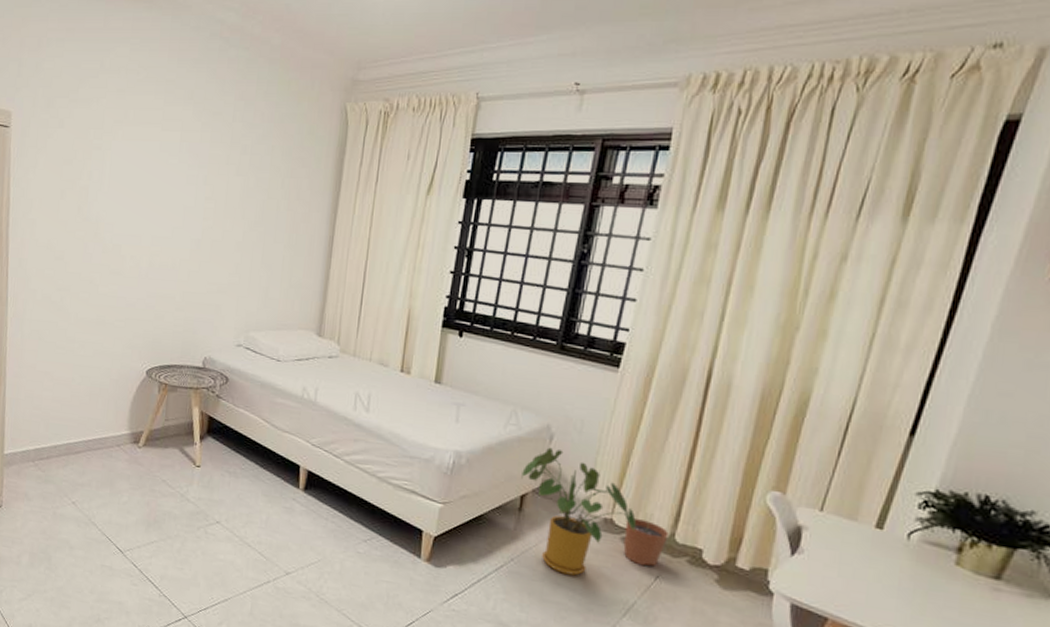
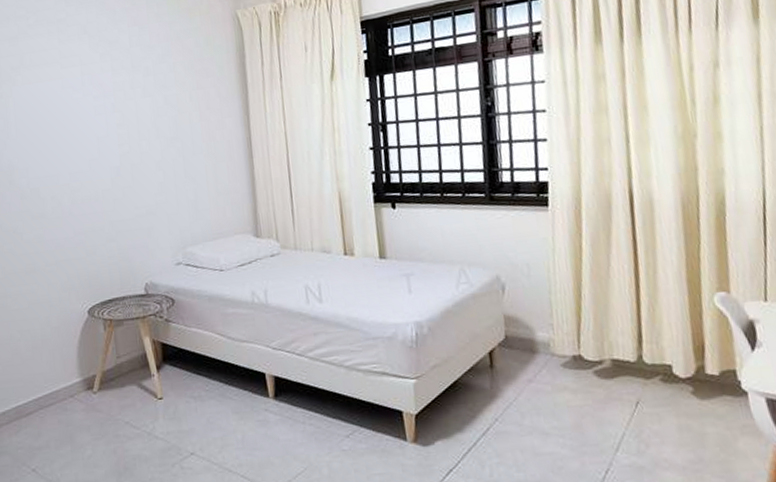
house plant: present [521,447,636,576] -> none [483,297,604,422]
plant pot: present [623,513,669,566] -> none [593,340,637,396]

